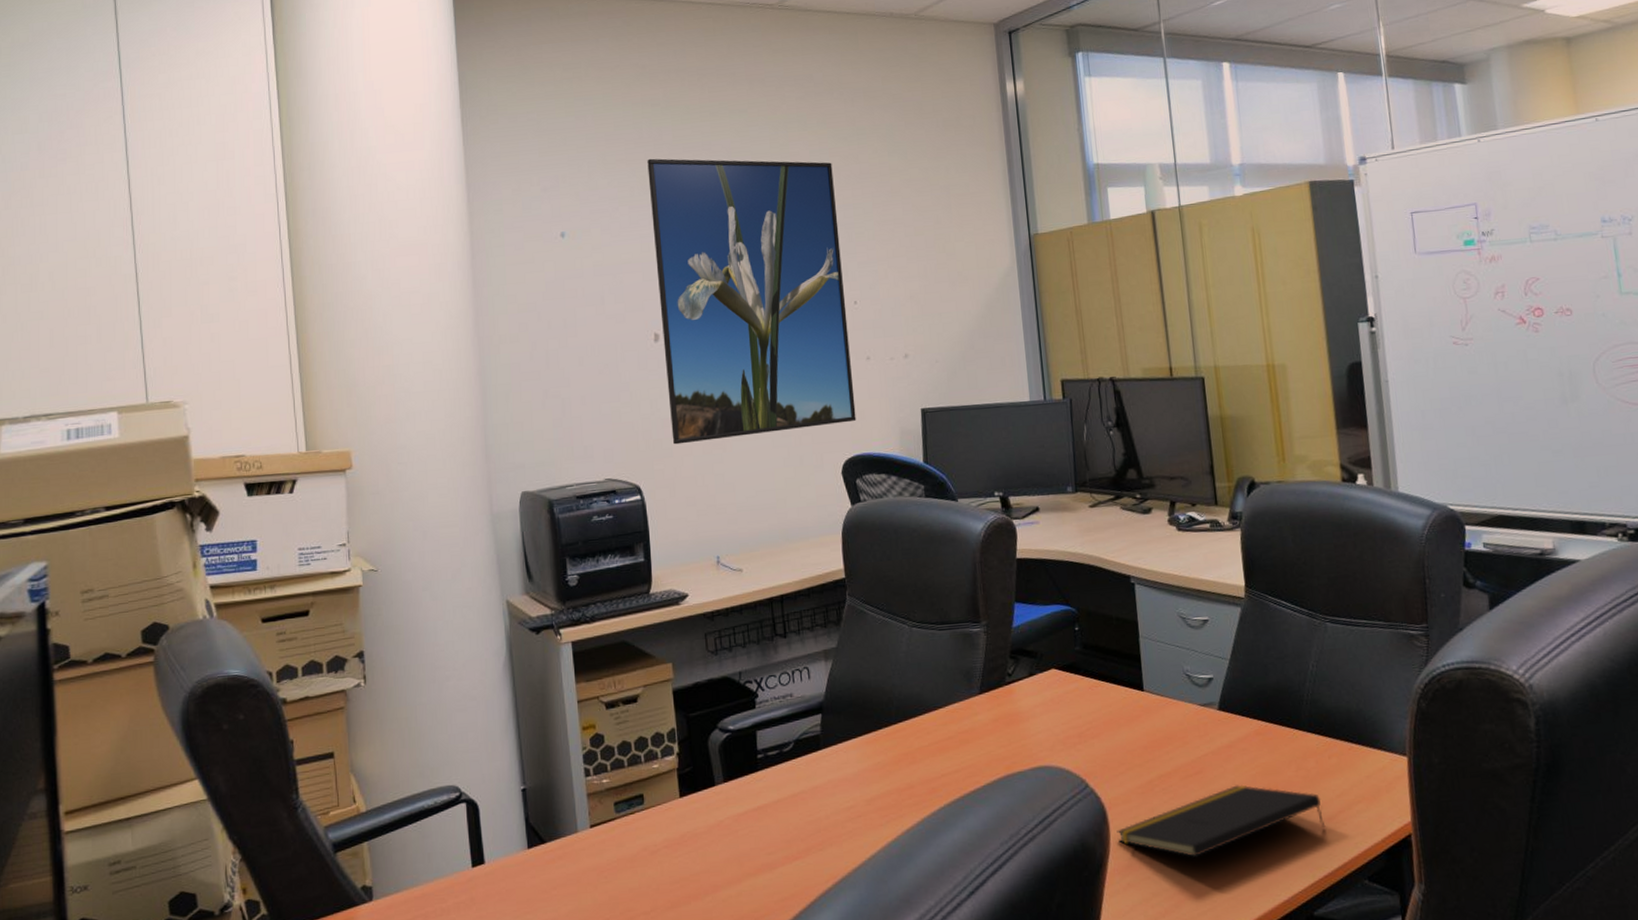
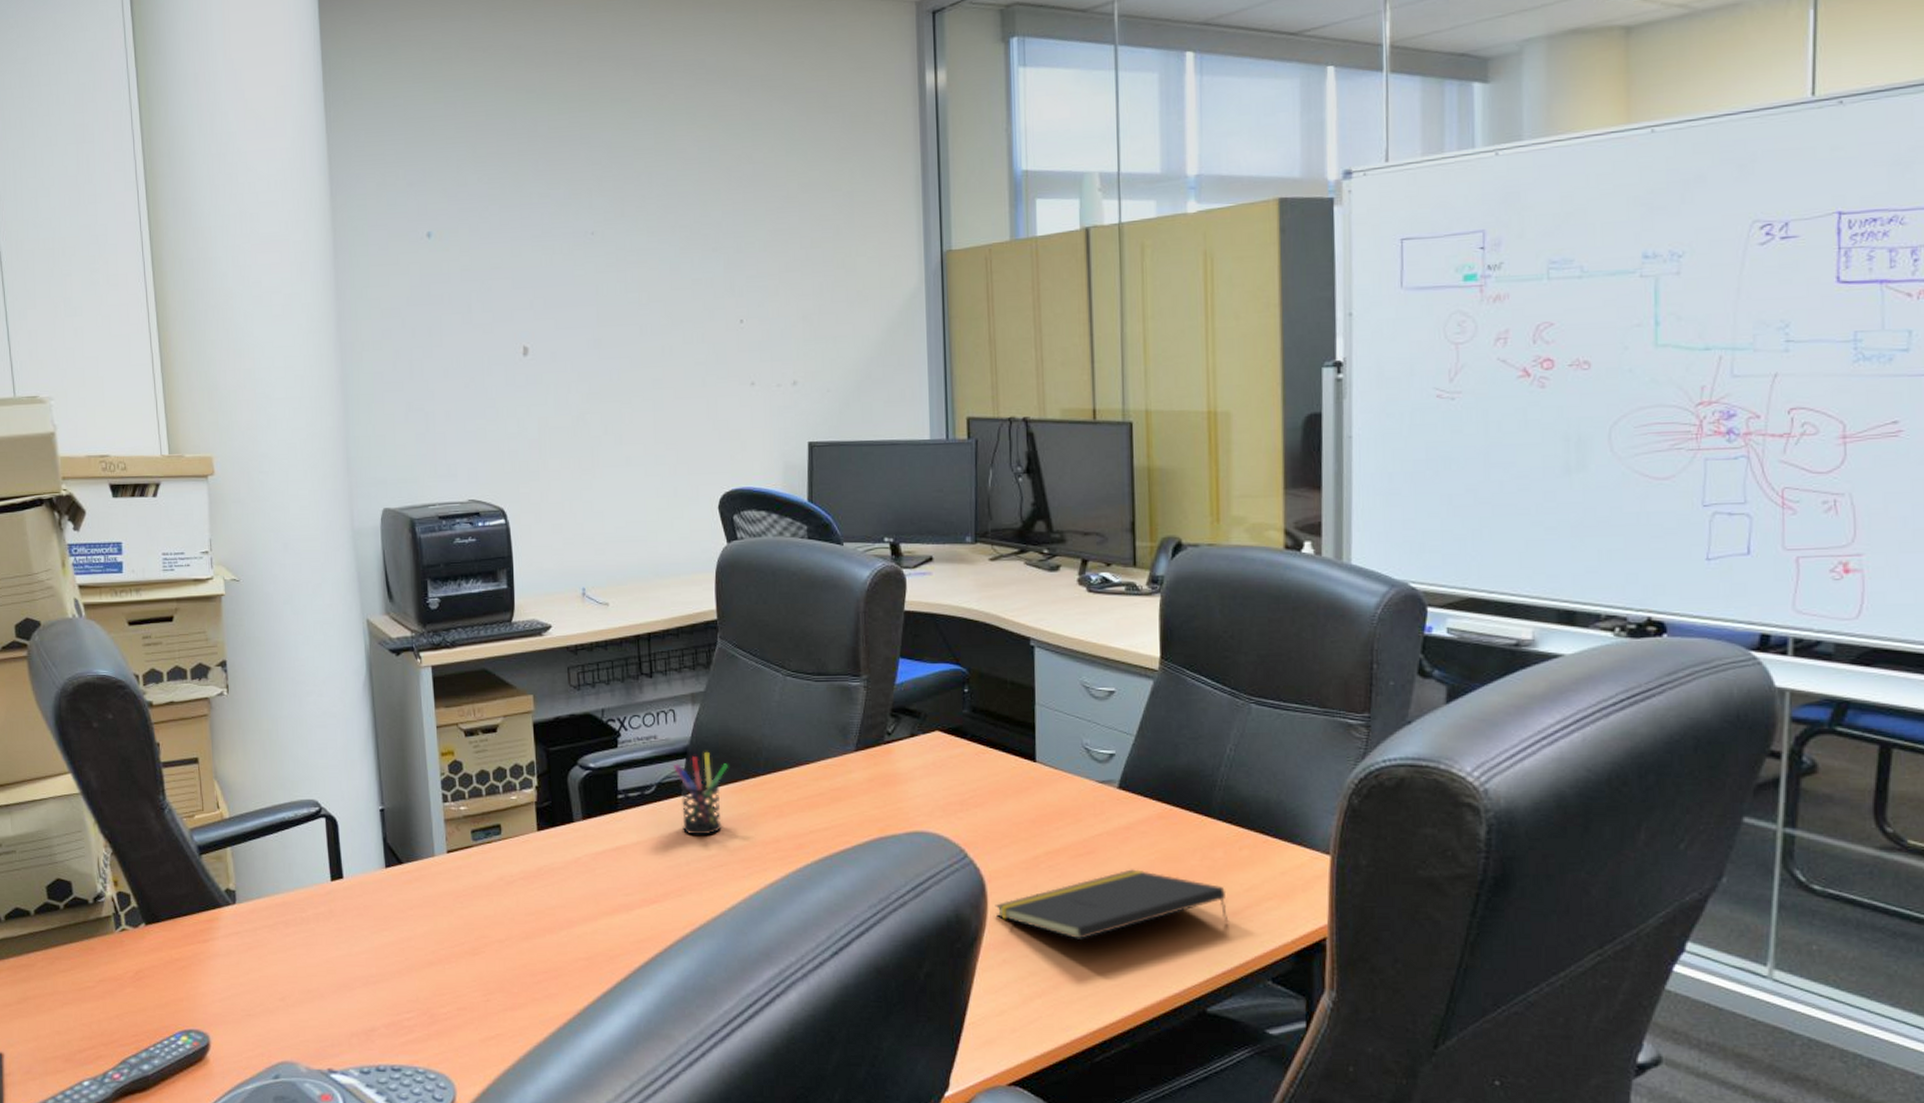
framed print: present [647,158,857,445] -> none [520,152,737,468]
pen holder: none [810,705,863,789] -> present [674,751,729,835]

